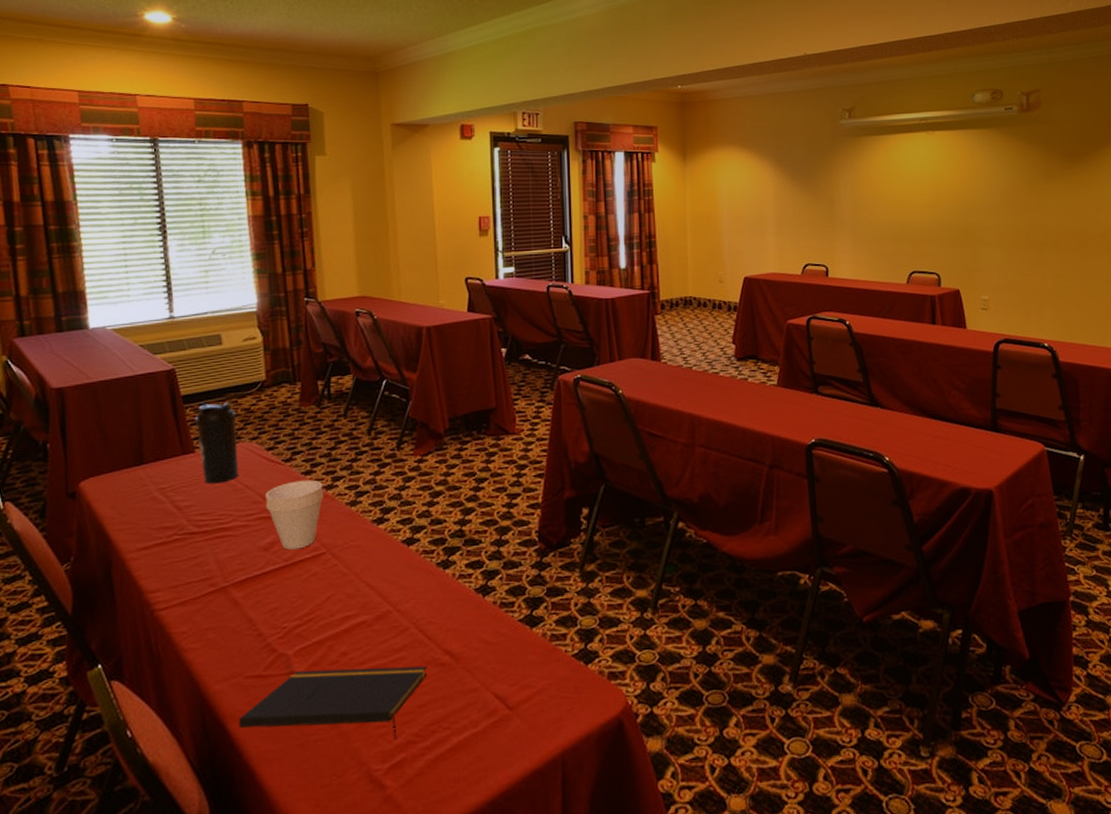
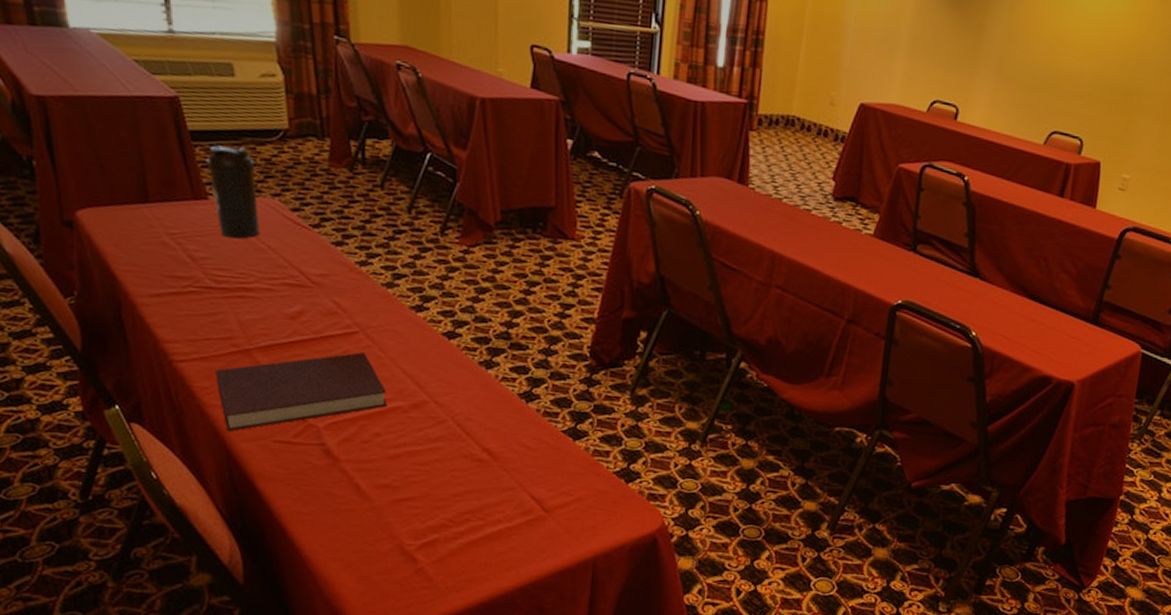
notebook: none [193,572,353,674] -> present [215,352,387,431]
notepad: present [239,666,428,739] -> none [268,443,464,521]
cup: present [264,479,324,550] -> none [290,250,358,324]

